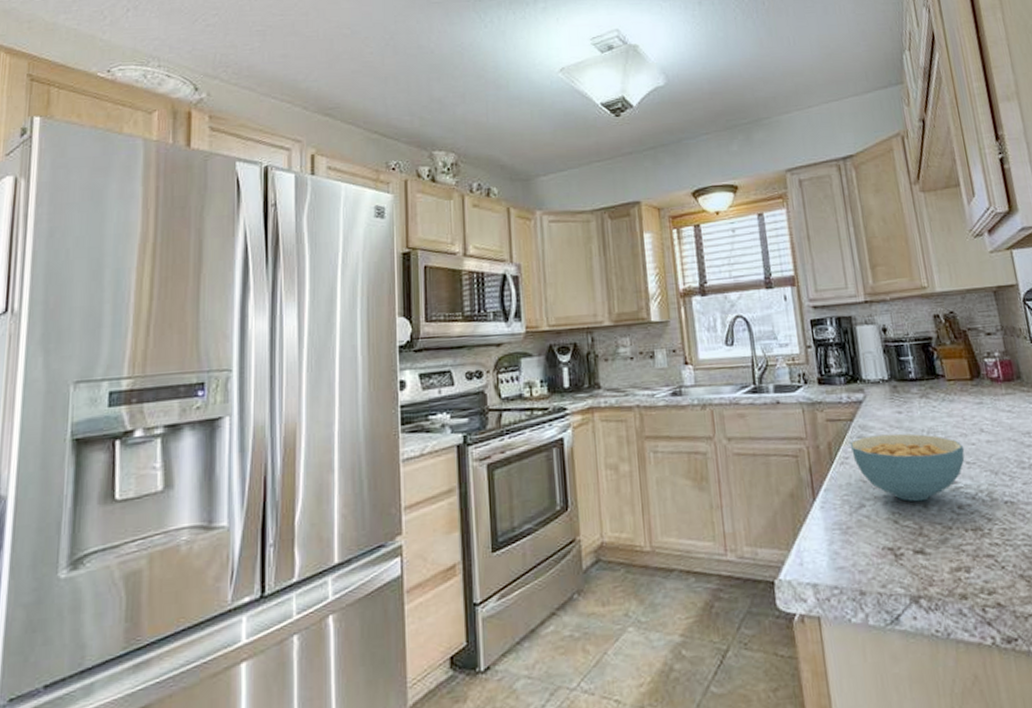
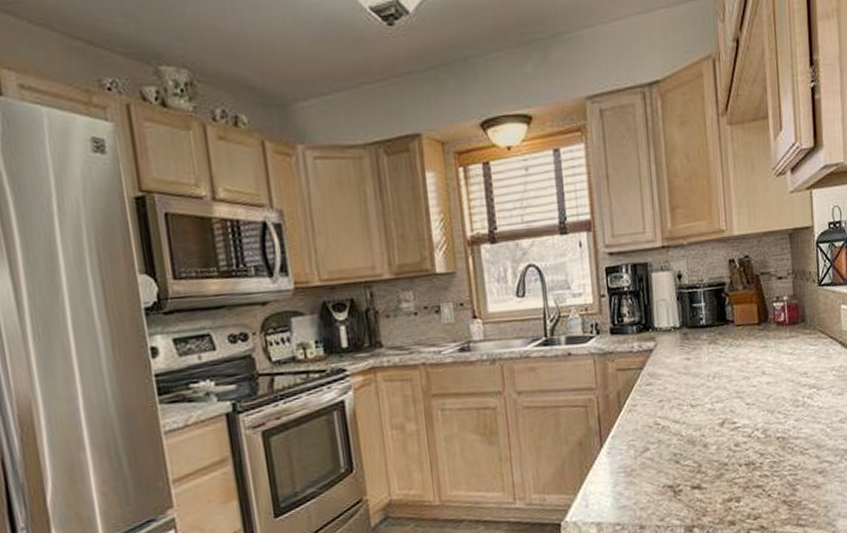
cereal bowl: present [849,433,965,502] -> none [638,379,746,443]

